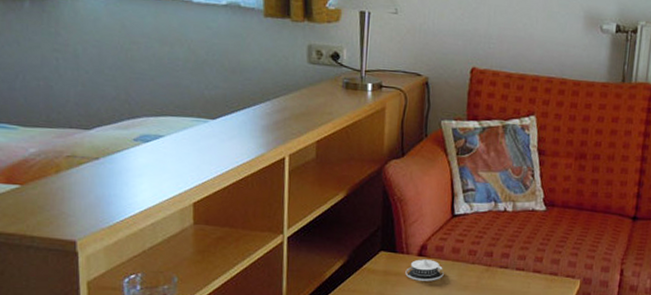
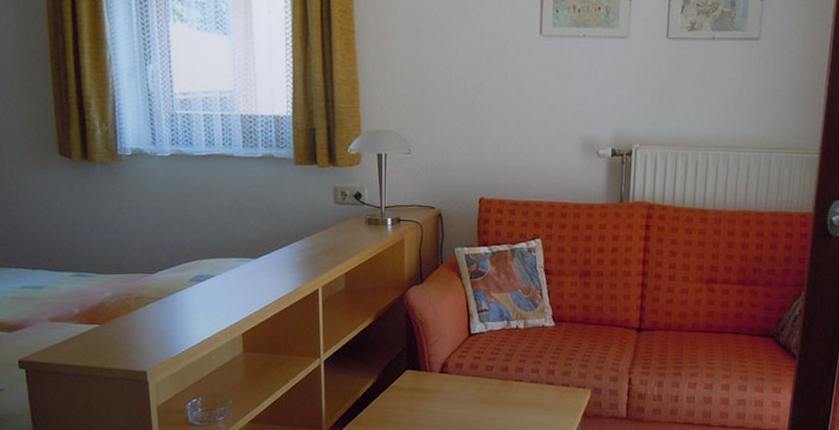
architectural model: present [405,259,444,281] -> none [429,376,464,396]

